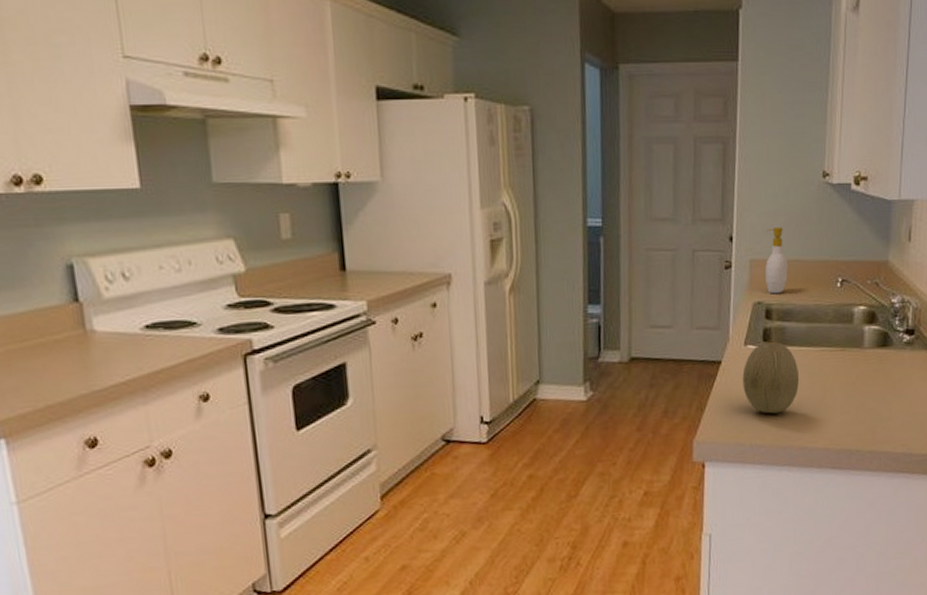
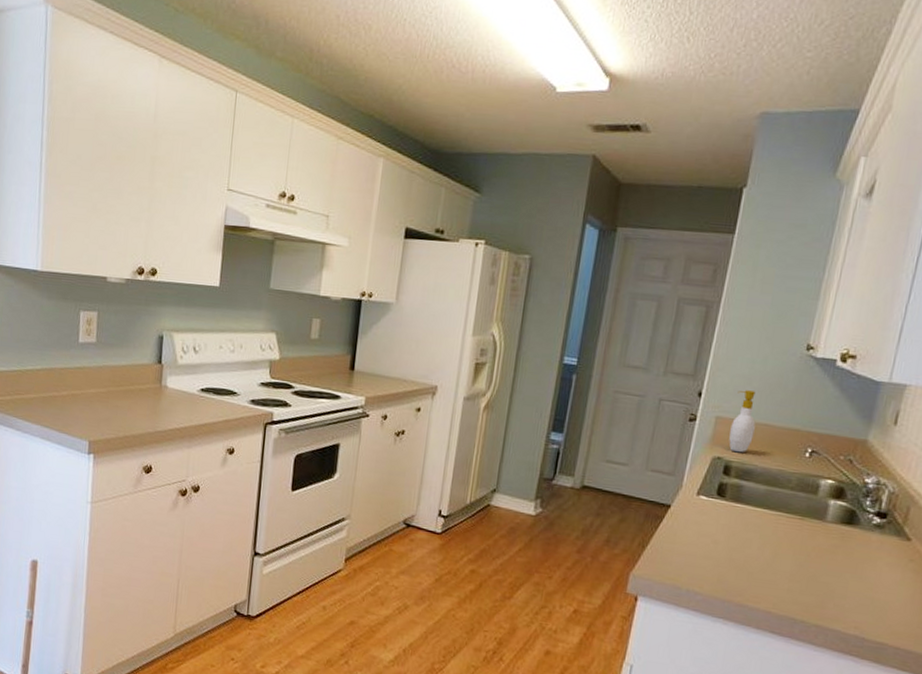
fruit: present [742,341,800,414] -> none [688,495,750,566]

